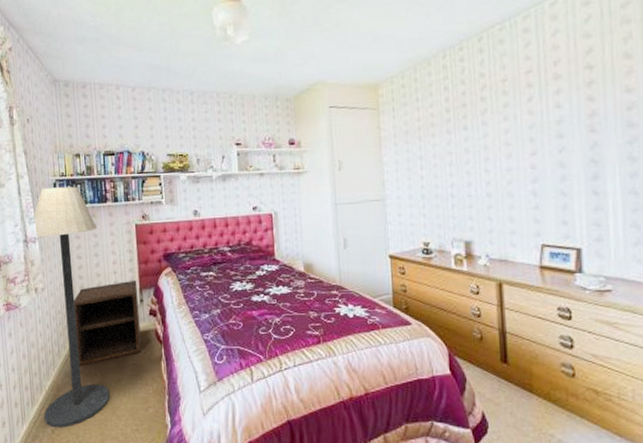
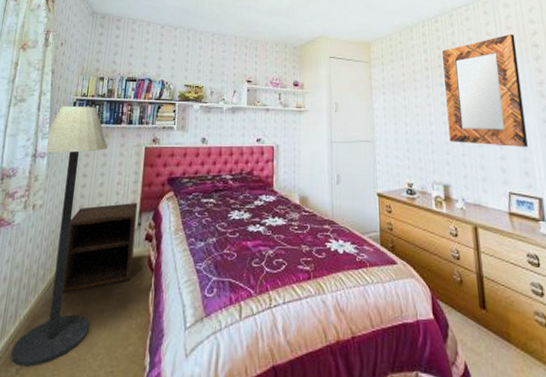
home mirror: none [467,55,569,195] -> present [442,34,528,147]

